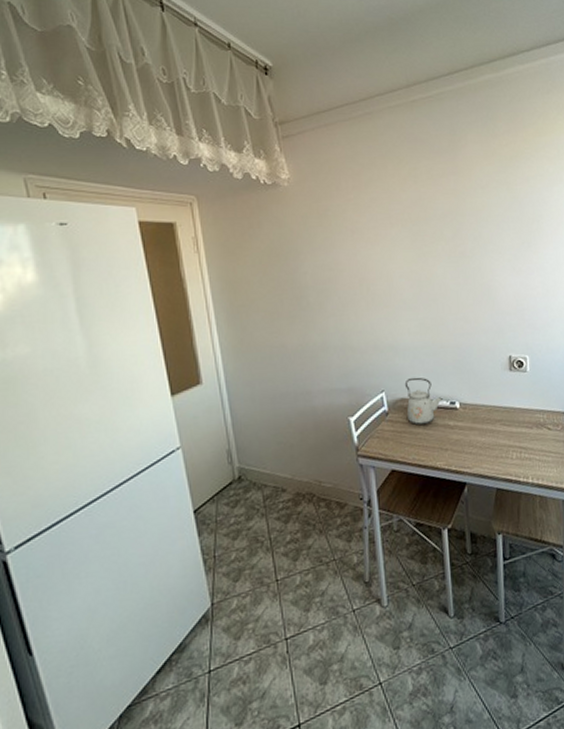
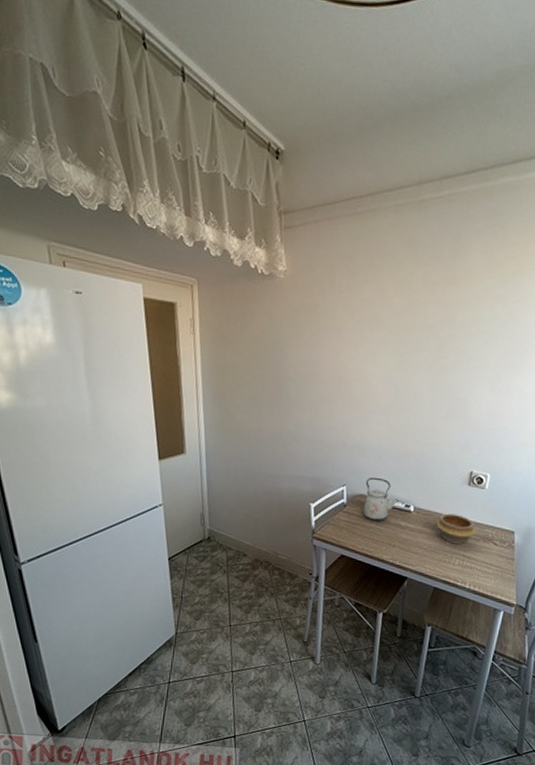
bowl: none [485,403,527,436] -> present [436,513,476,545]

